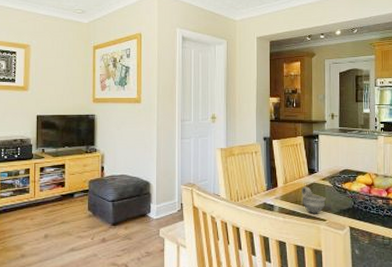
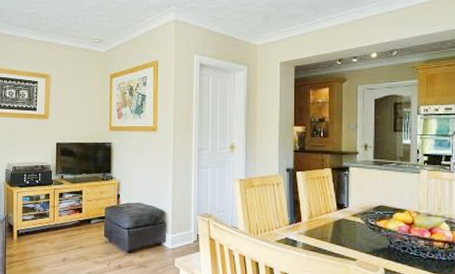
cup: present [302,186,326,214] -> none [329,222,357,253]

